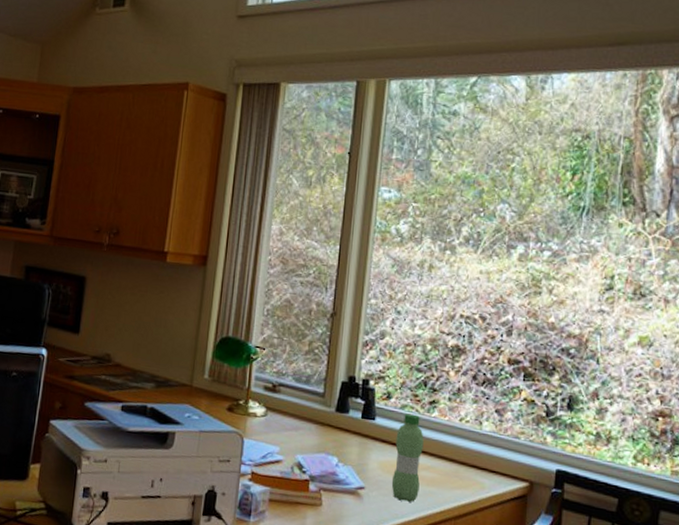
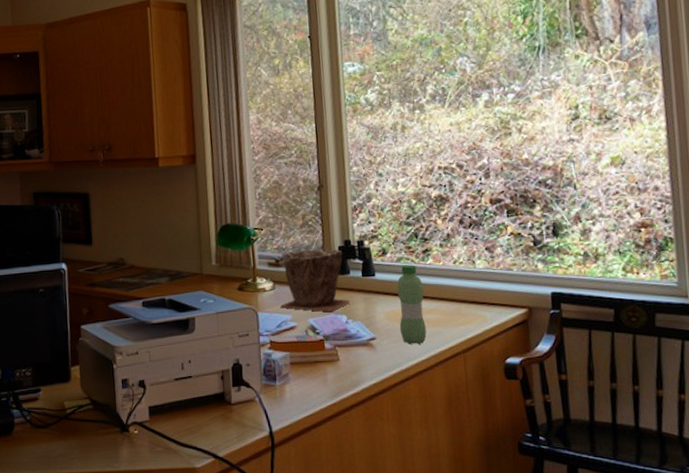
plant pot: none [269,375,345,451] -> present [280,249,350,312]

